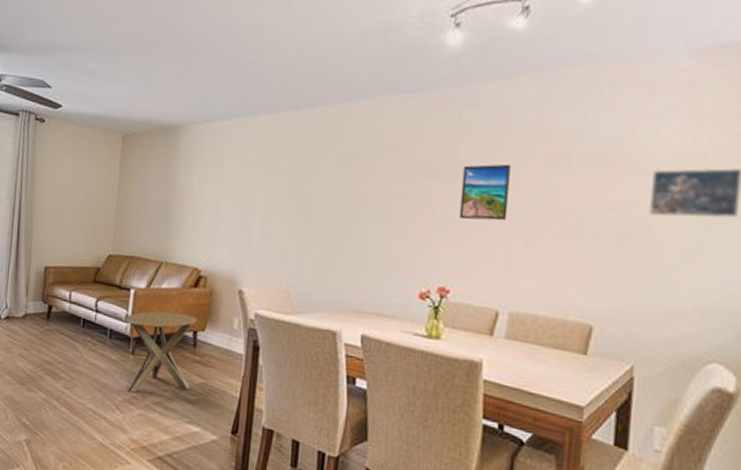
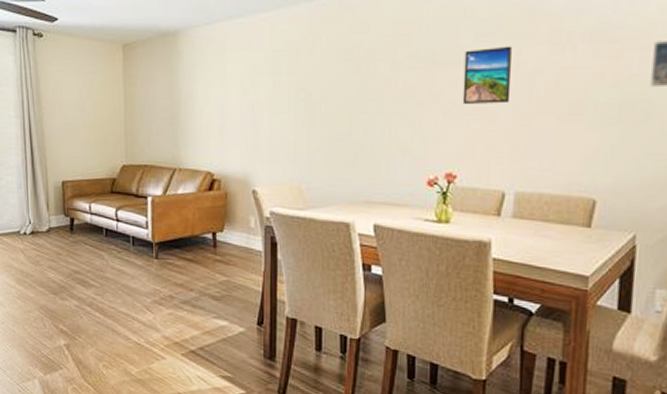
side table: present [124,311,197,393] -> none [145,215,215,294]

